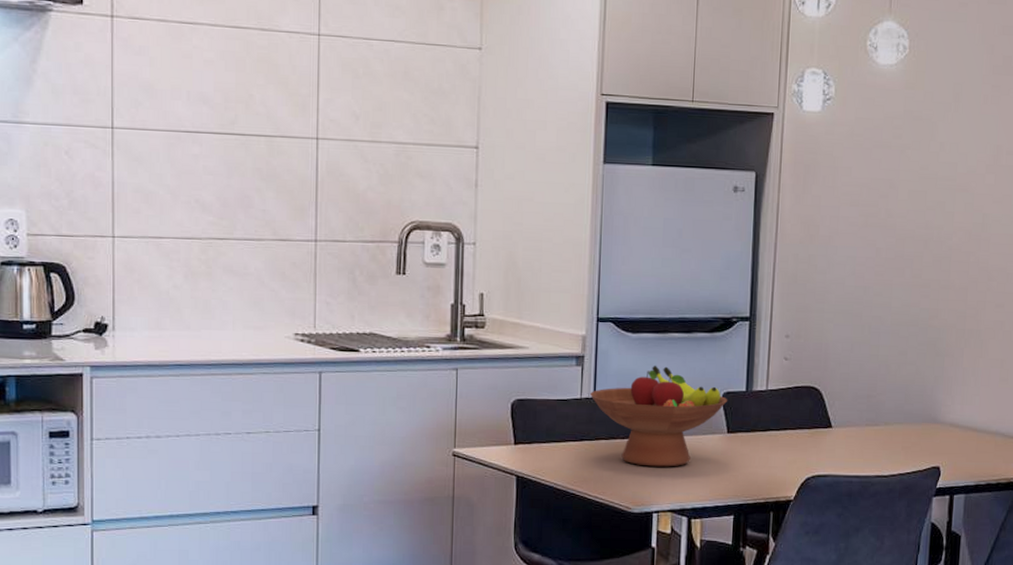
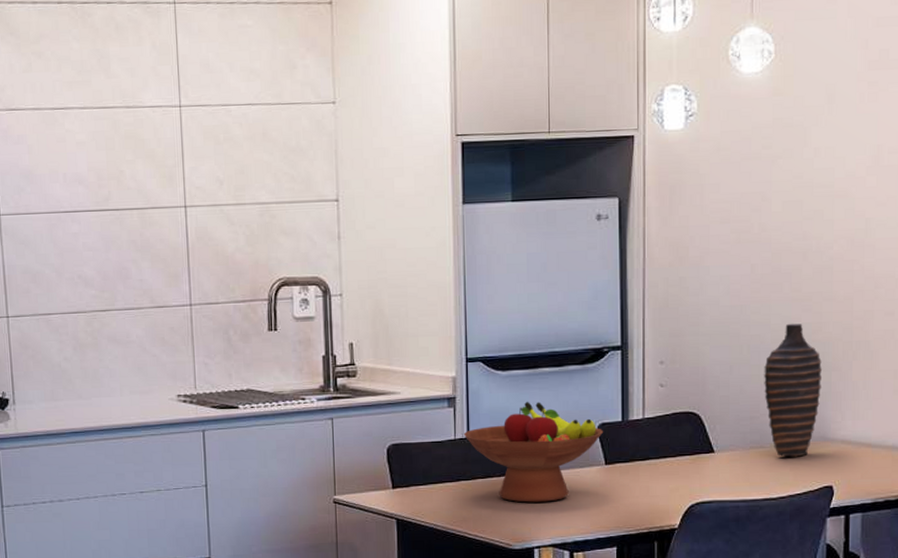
decorative vase: none [881,307,936,437] -> present [764,323,822,457]

